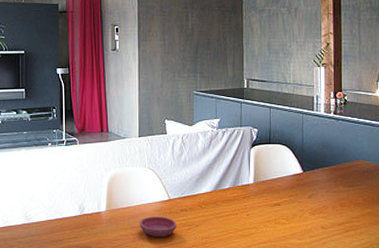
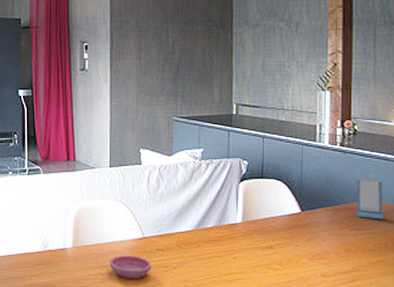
smartphone: none [348,141,370,177] -> present [356,177,384,220]

